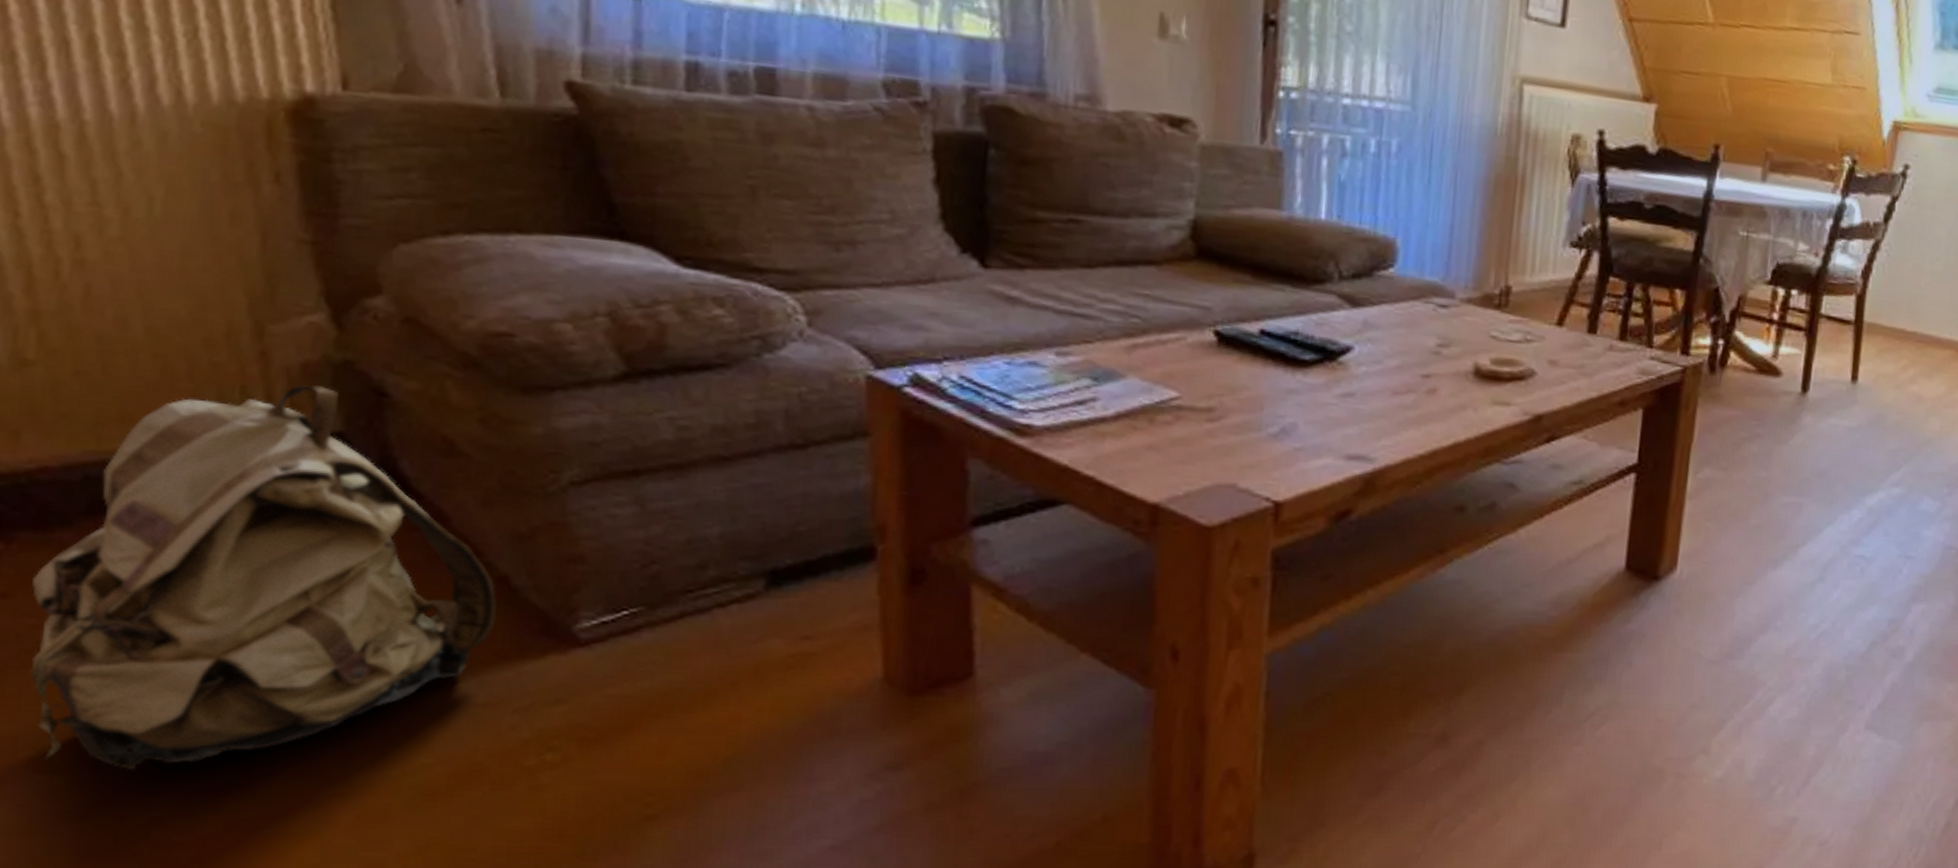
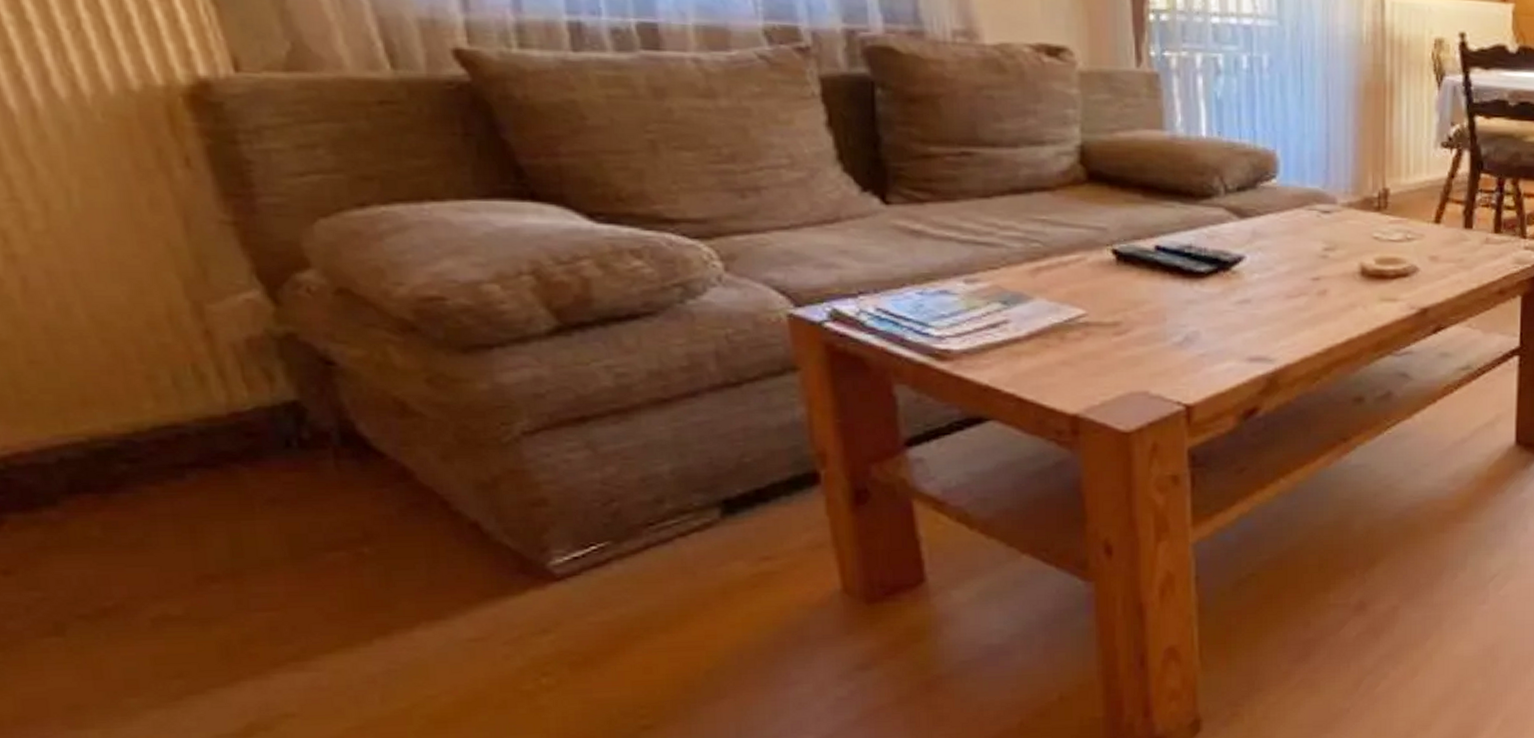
backpack: present [30,385,498,772] -> none [30,359,474,722]

